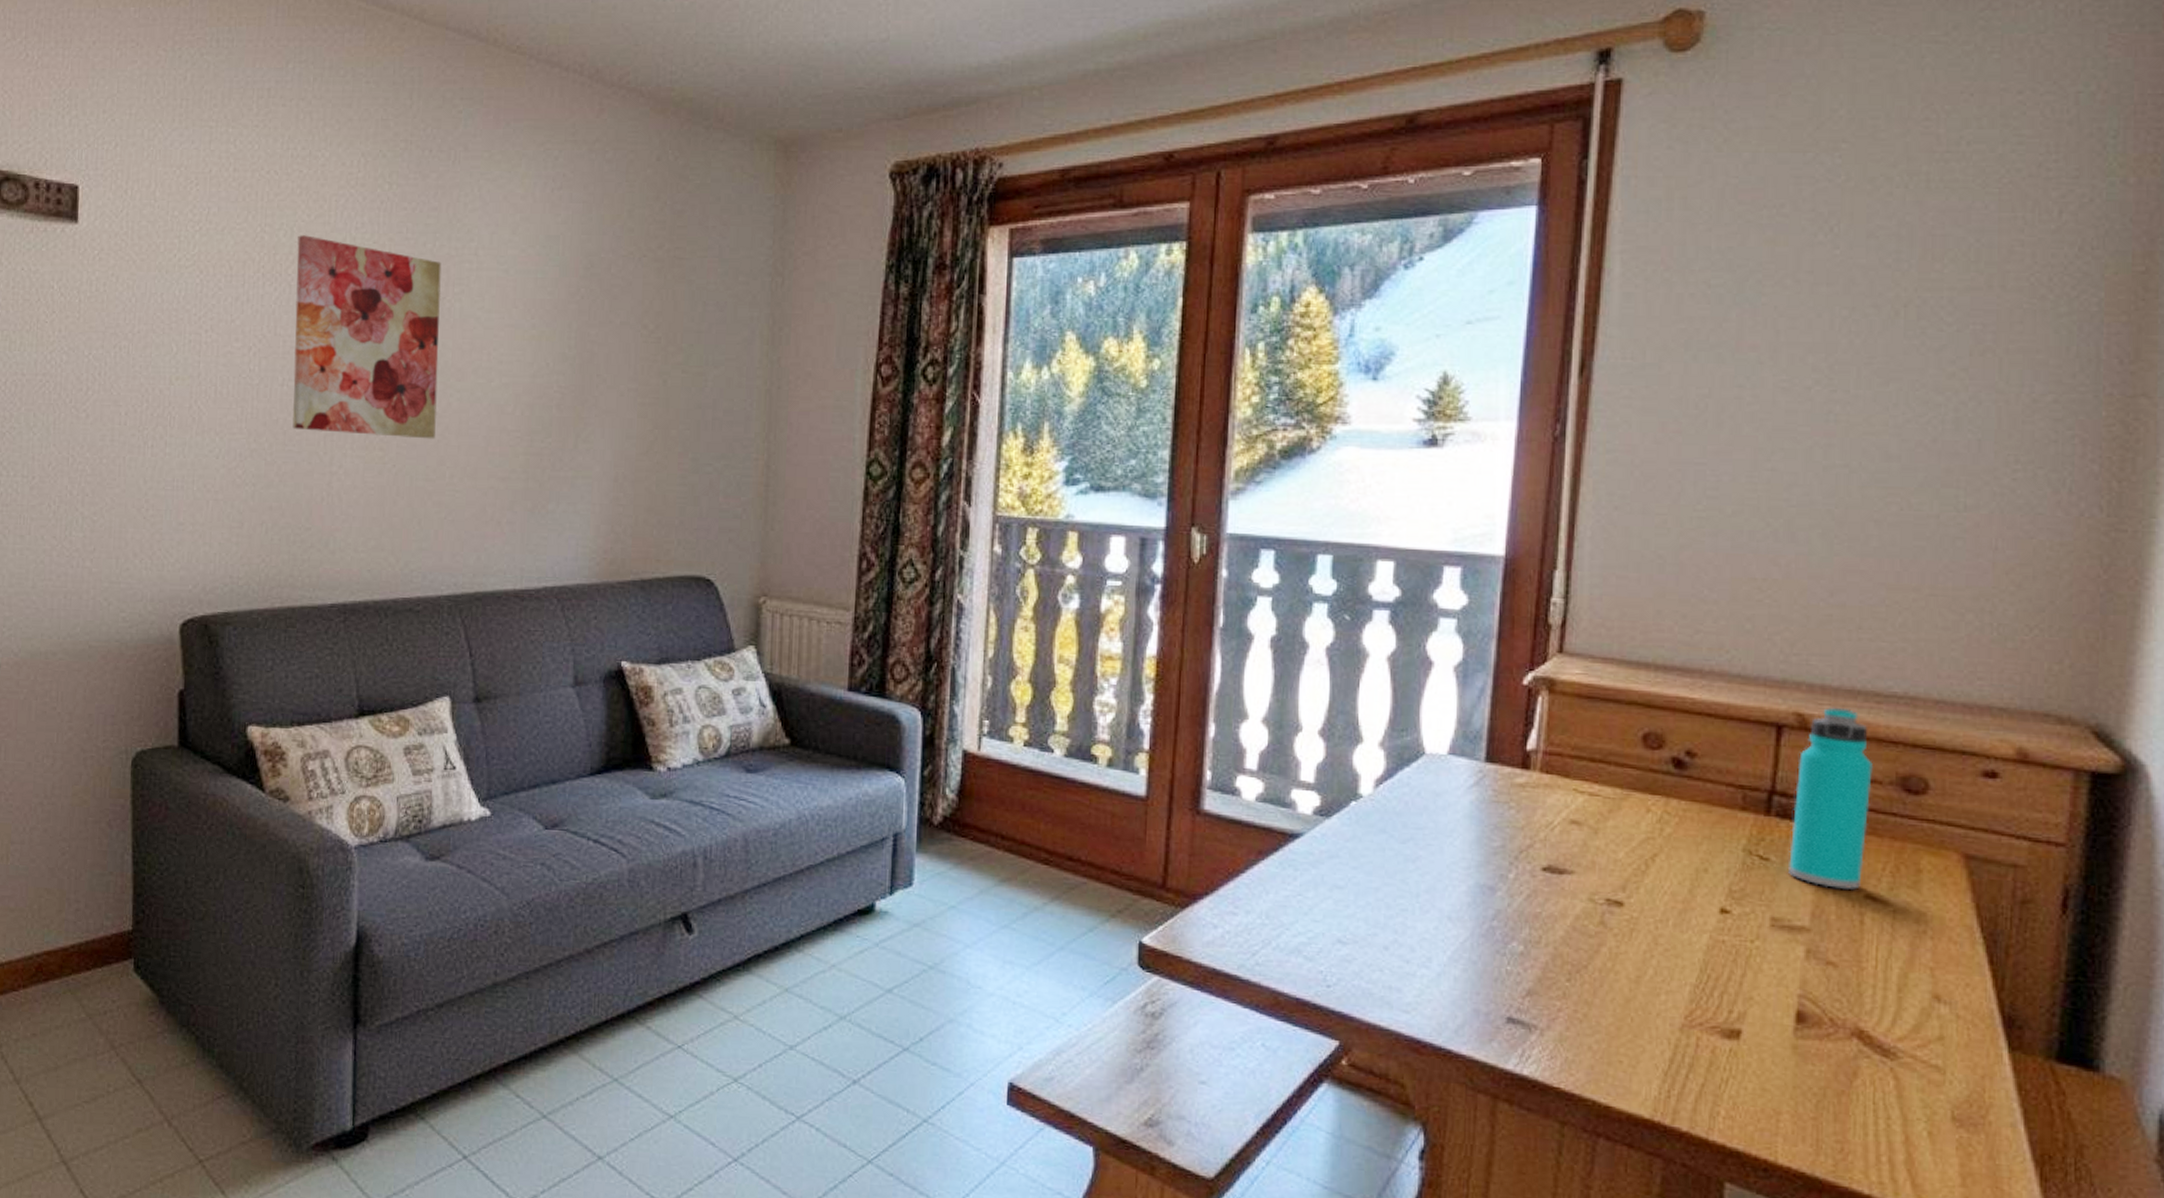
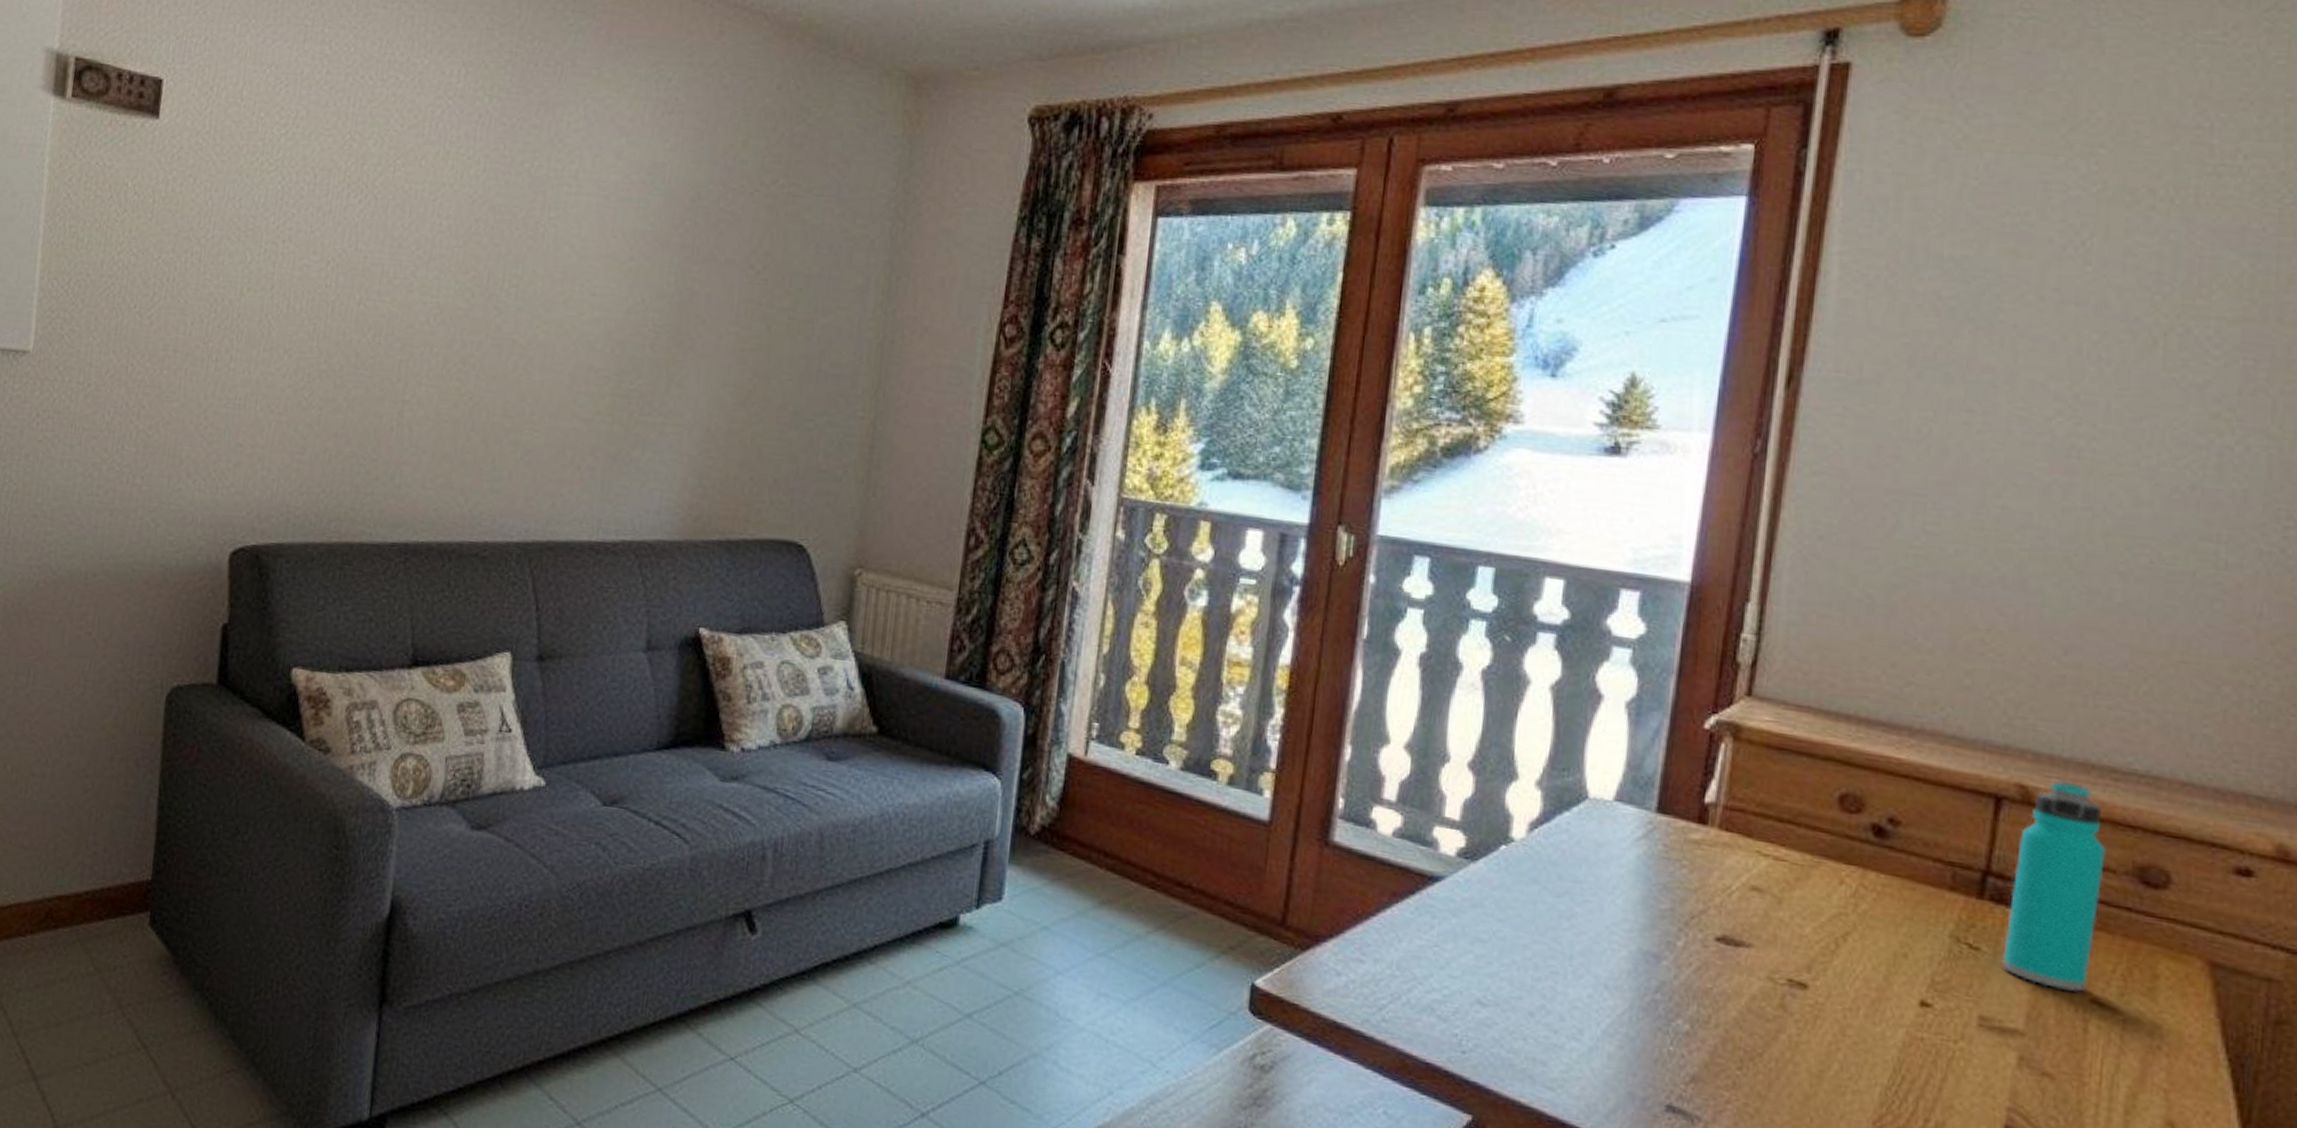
wall art: present [292,235,442,439] -> none [366,146,539,373]

